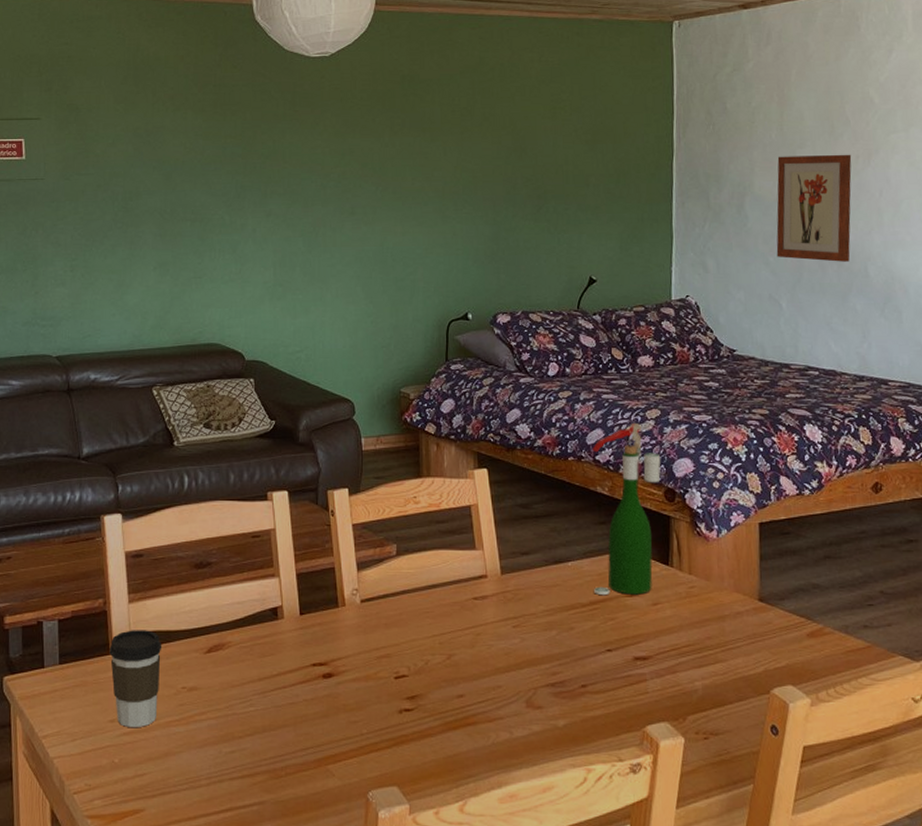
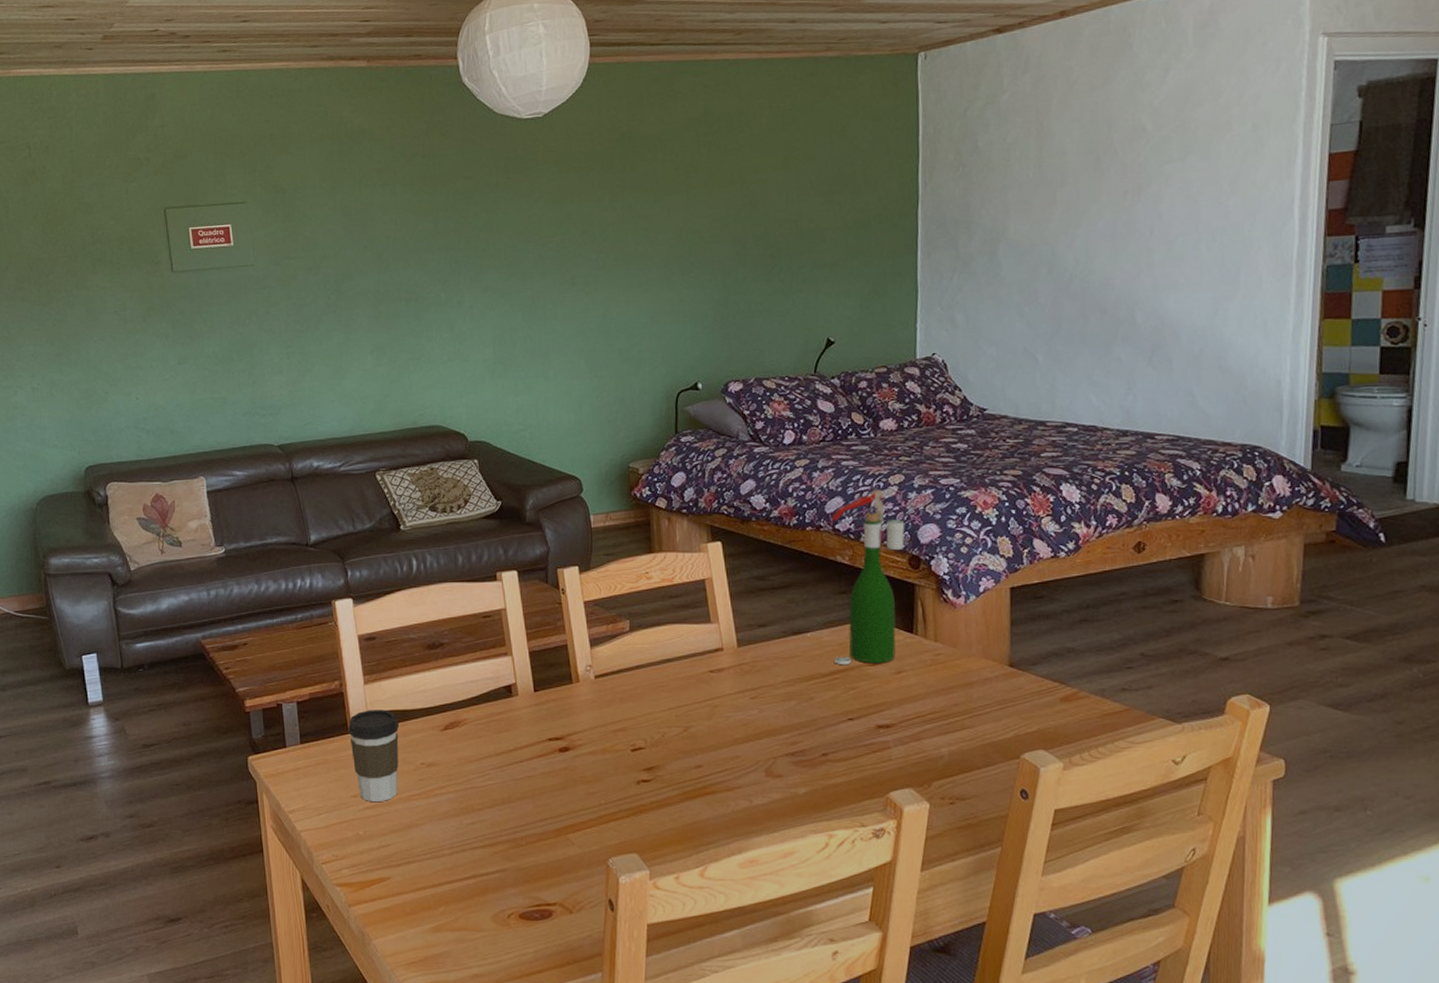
wall art: present [776,154,852,262] -> none [1032,189,1120,309]

